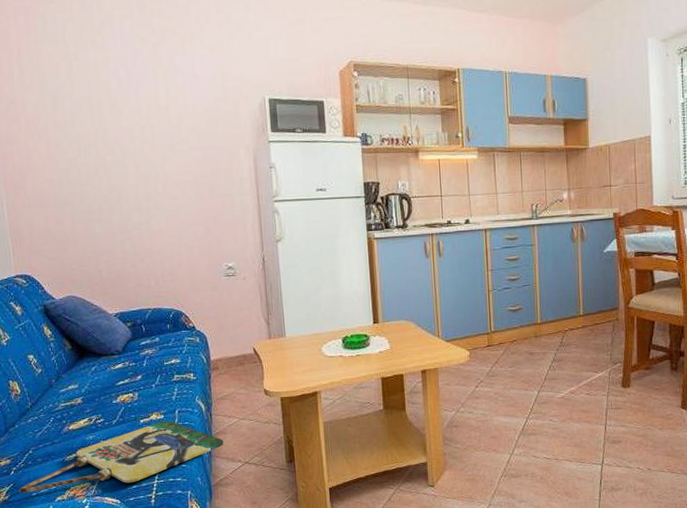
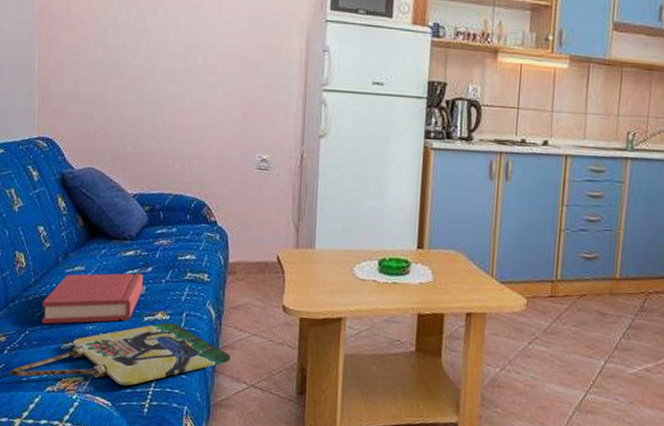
hardback book: none [41,383,135,442] -> present [41,273,143,324]

